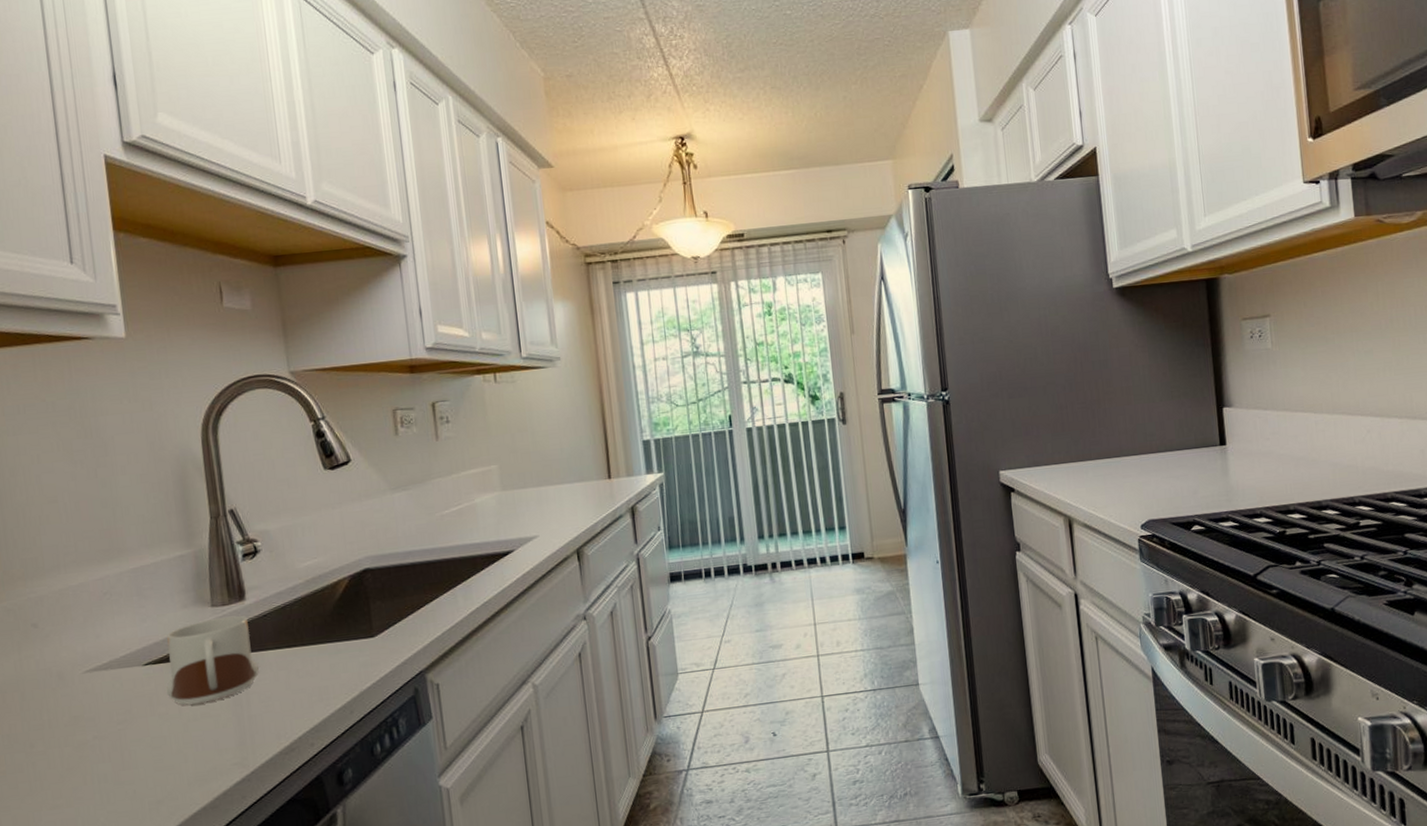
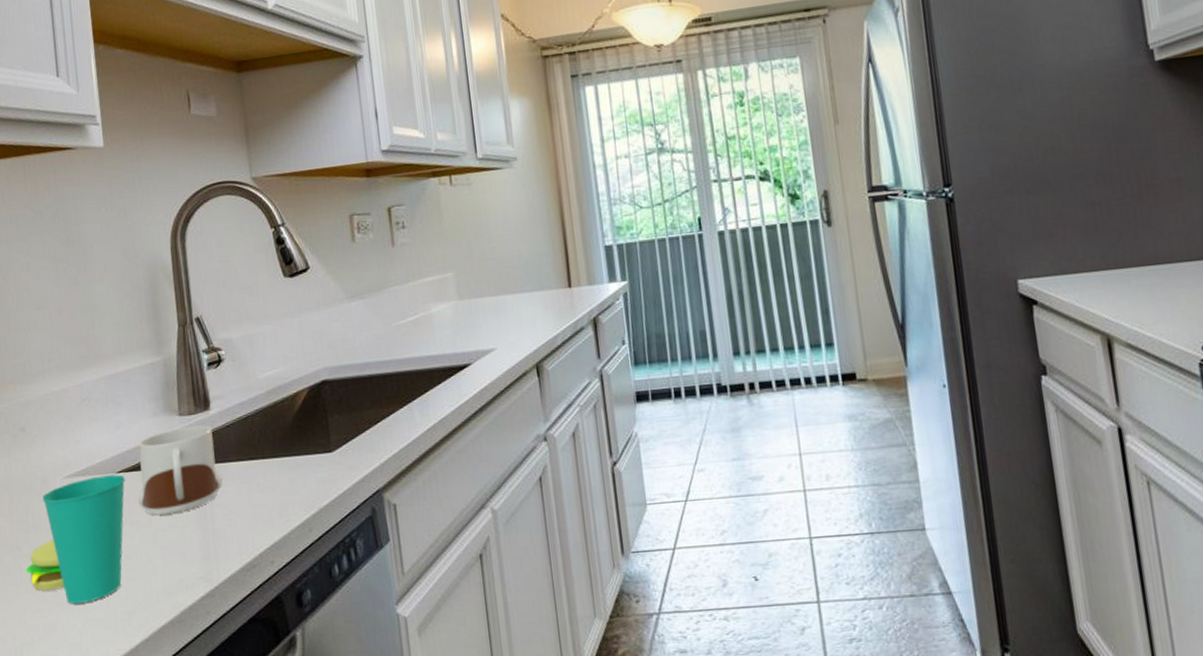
cup: none [40,667,153,798] -> present [26,474,126,605]

